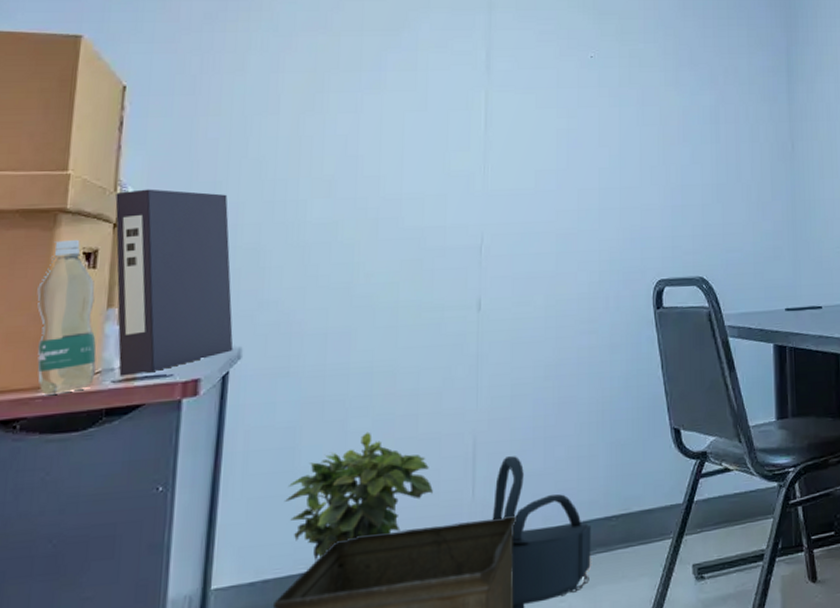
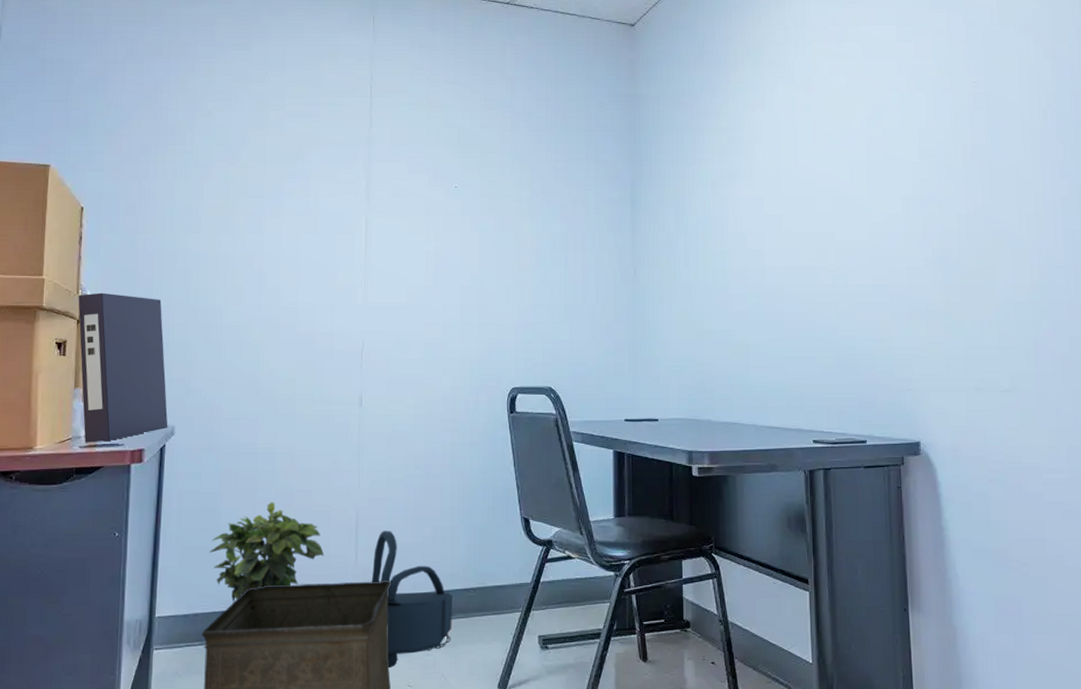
bottle: present [37,239,97,395] -> none [24,331,68,454]

